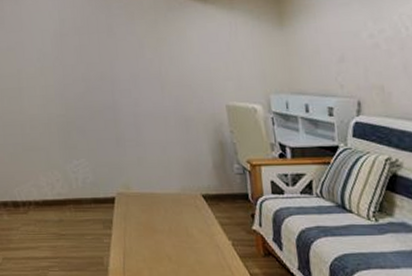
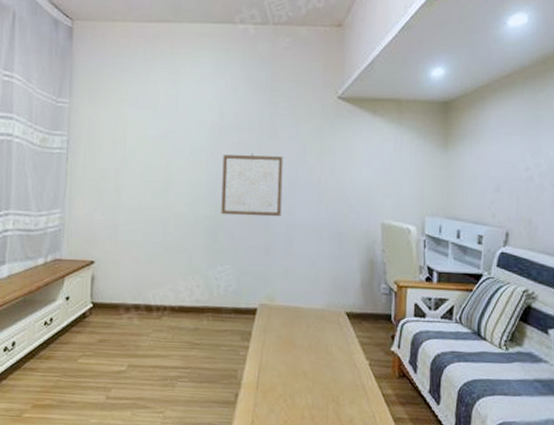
wall art: none [67,53,128,113] -> present [221,153,283,217]

